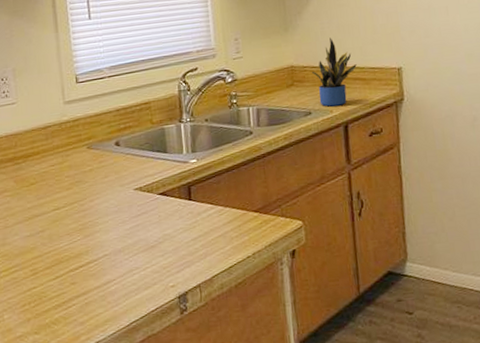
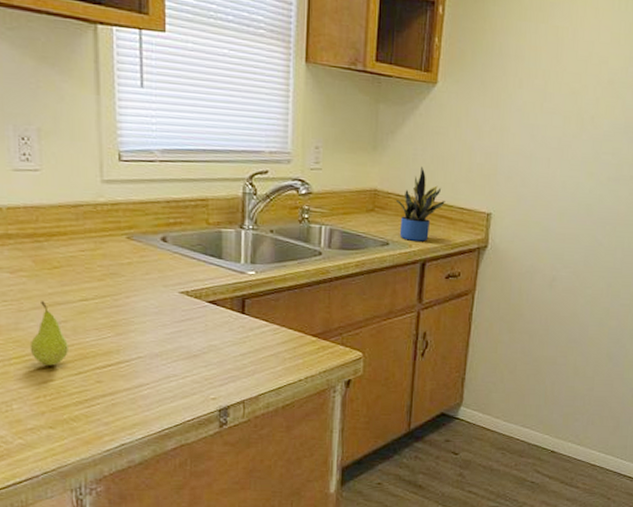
fruit: none [15,215,47,275] -> present [29,301,68,366]

